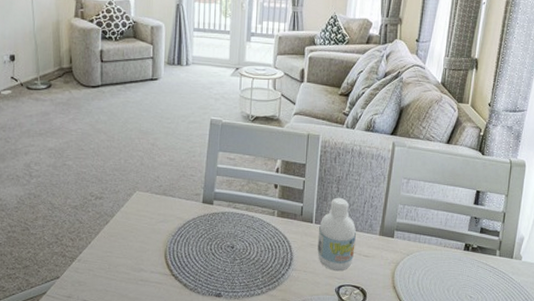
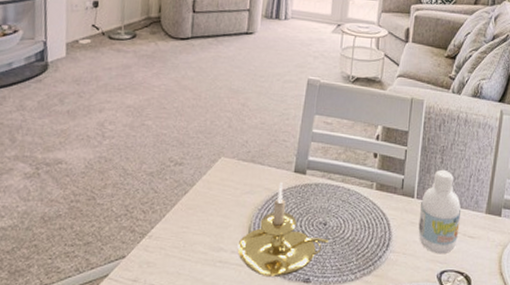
candle holder: none [156,211,236,292] -> present [237,181,328,276]

